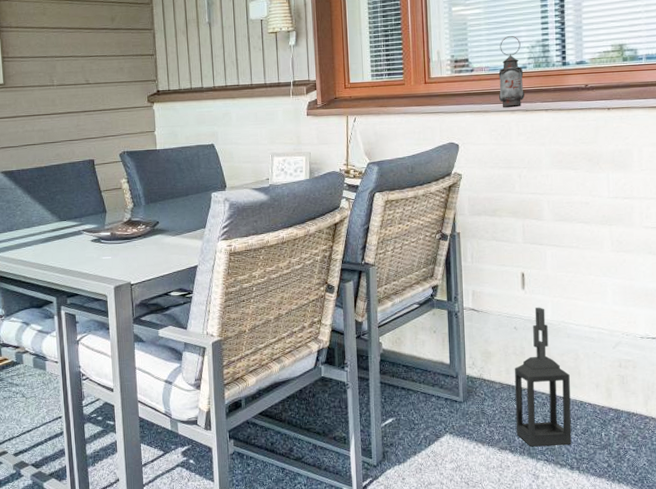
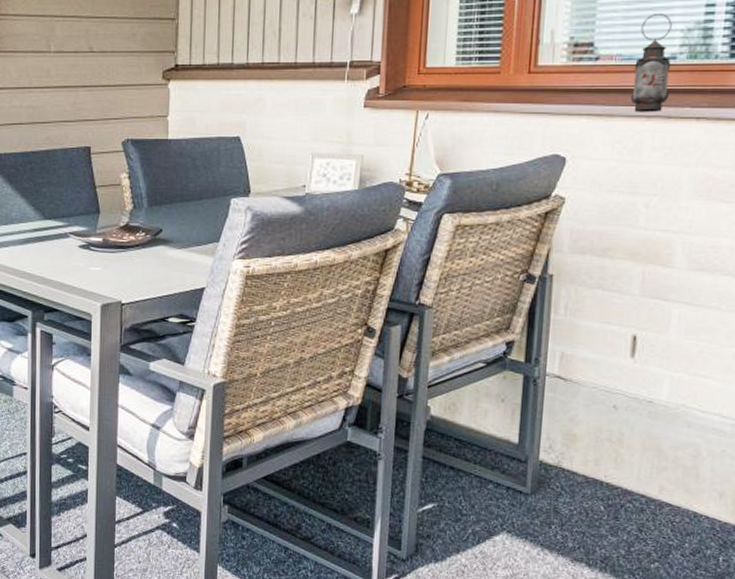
lantern: present [514,307,572,447] -> none [598,382,684,566]

